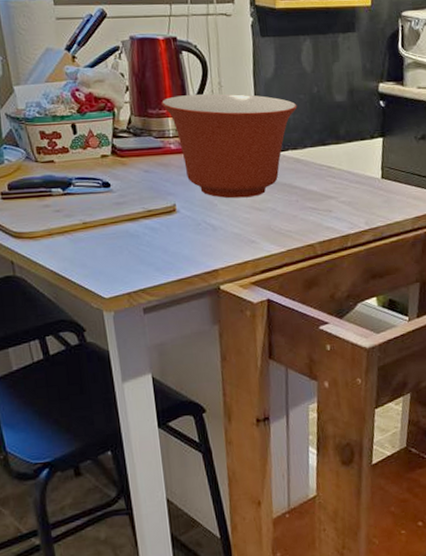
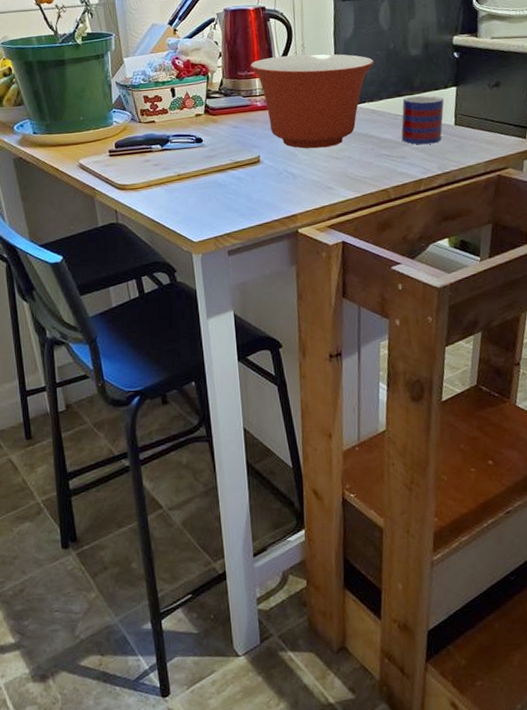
mug: none [326,145,371,198] -> present [401,95,444,145]

